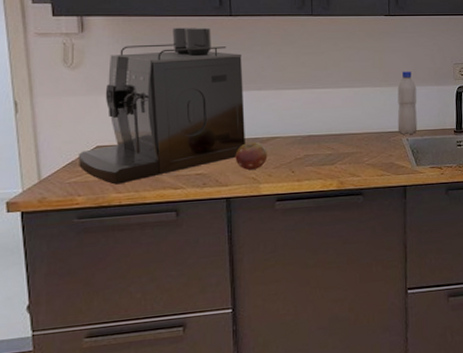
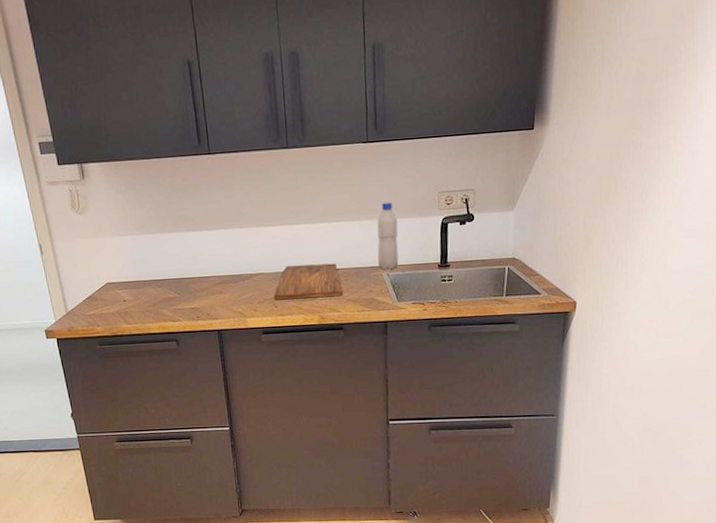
coffee machine: present [78,27,245,185] -> none [93,167,231,317]
fruit: present [235,141,268,171] -> none [223,278,252,305]
cutting board: none [291,127,363,165] -> present [274,263,343,301]

